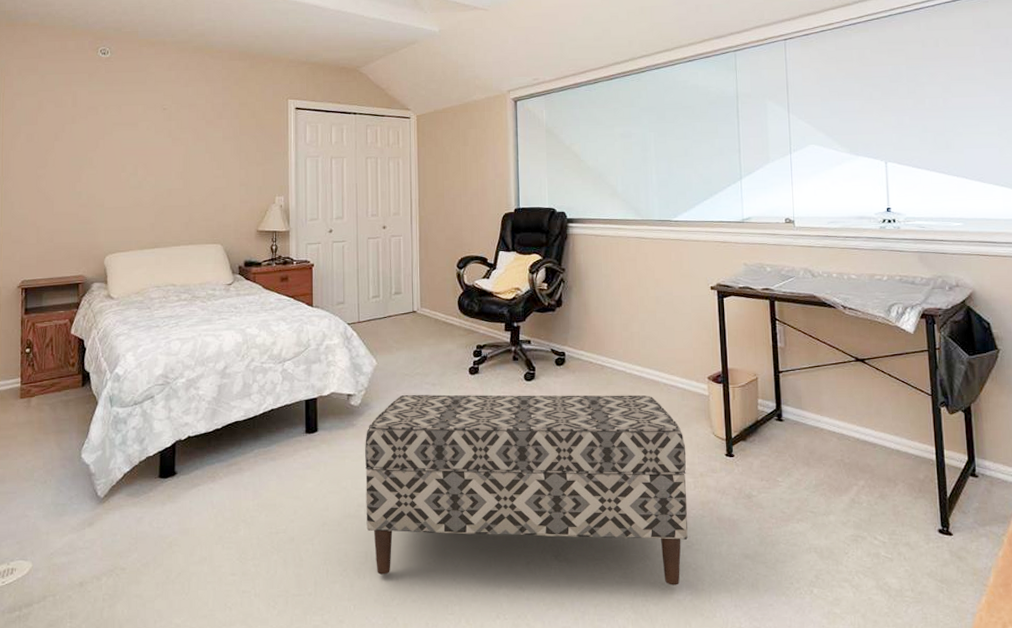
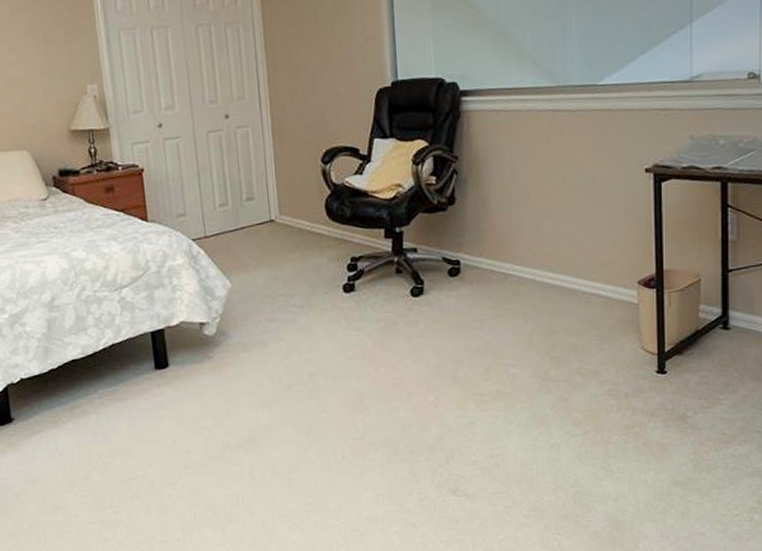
bench: present [365,394,688,585] -> none [225,307,609,518]

